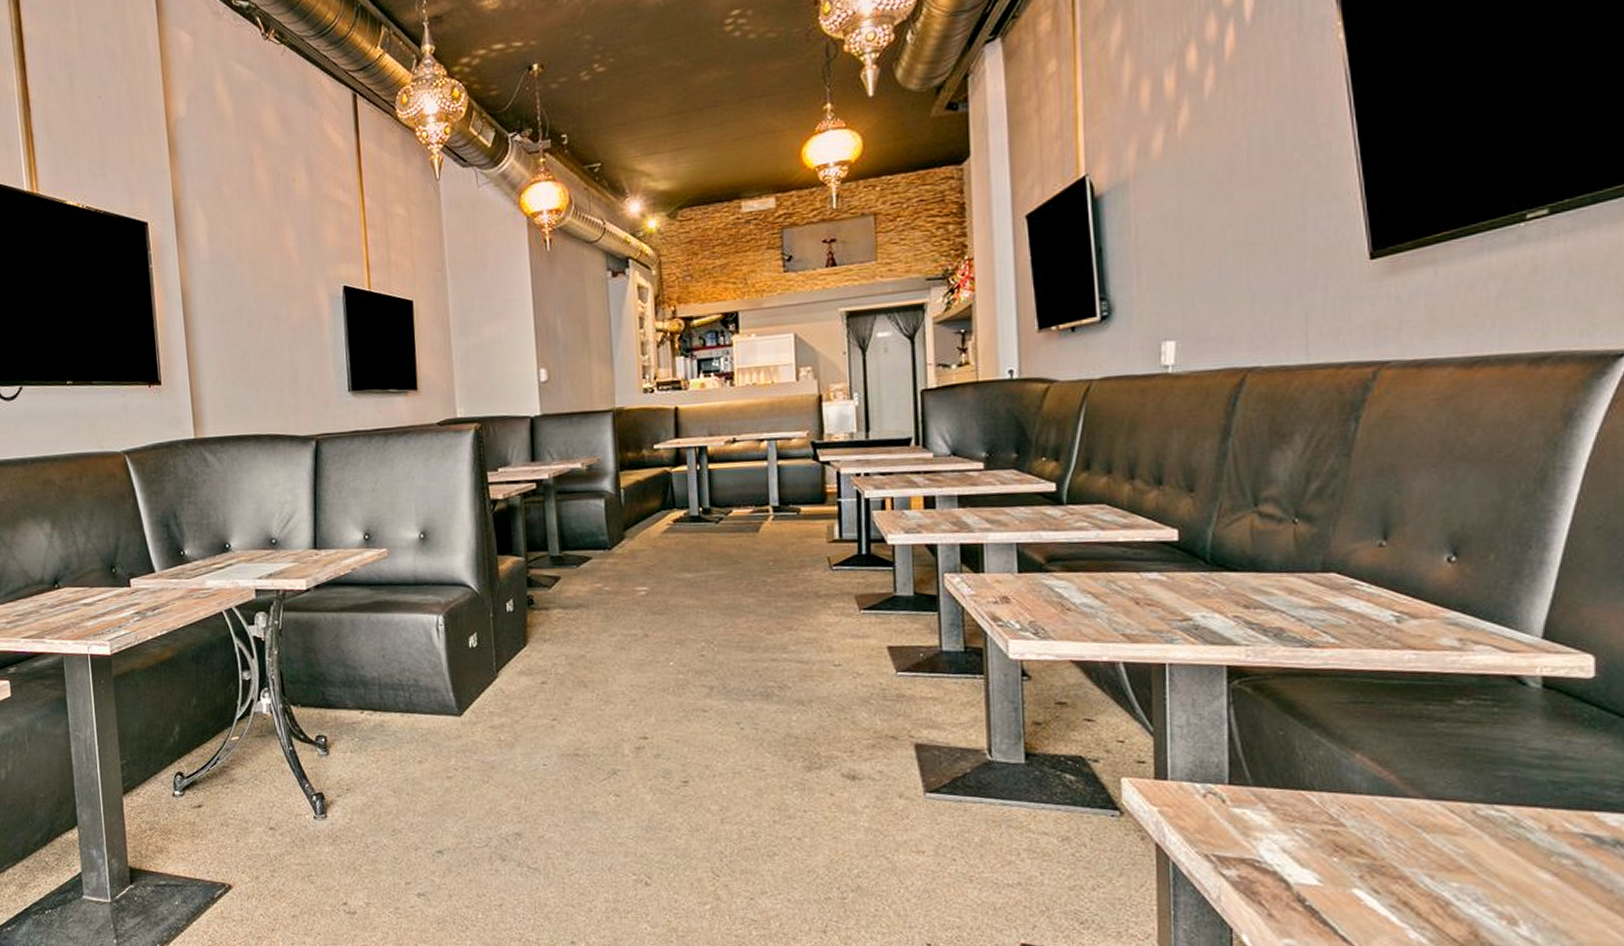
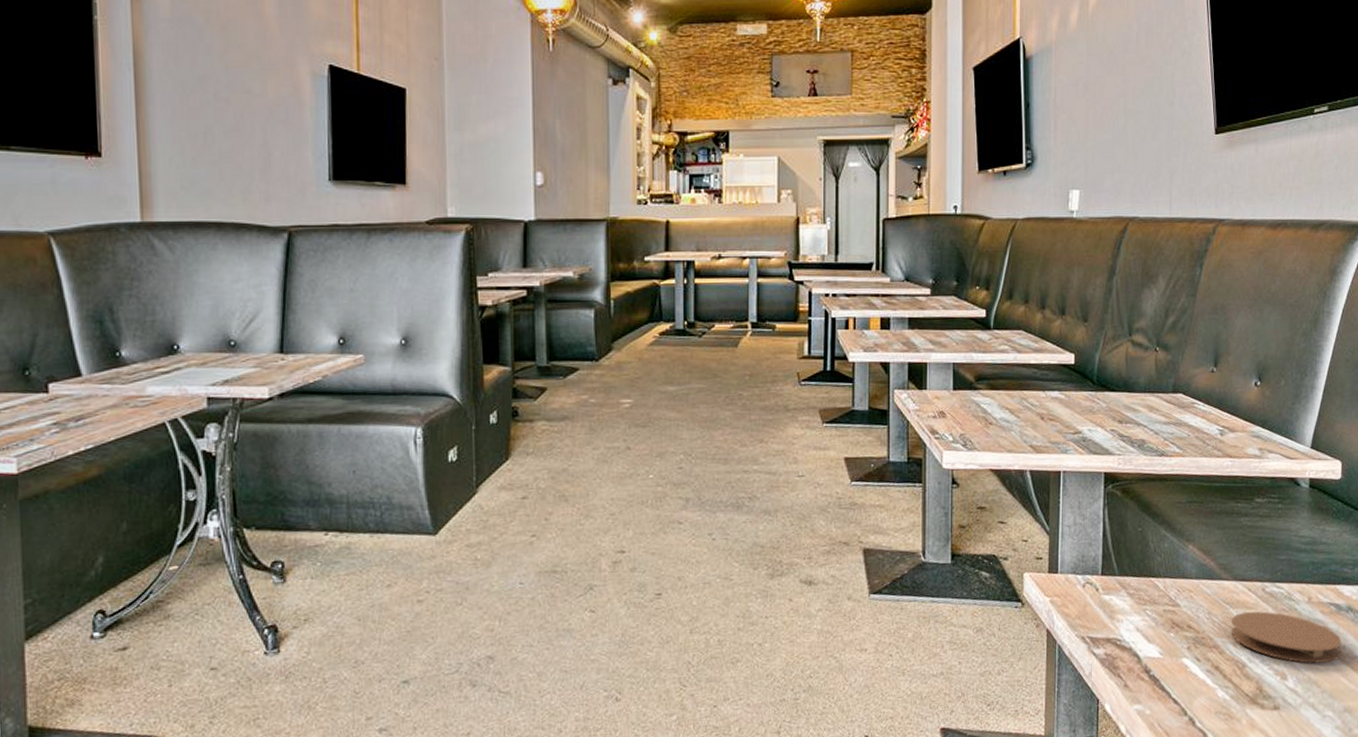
coaster: none [1424,837,1607,908] -> present [1230,611,1342,664]

